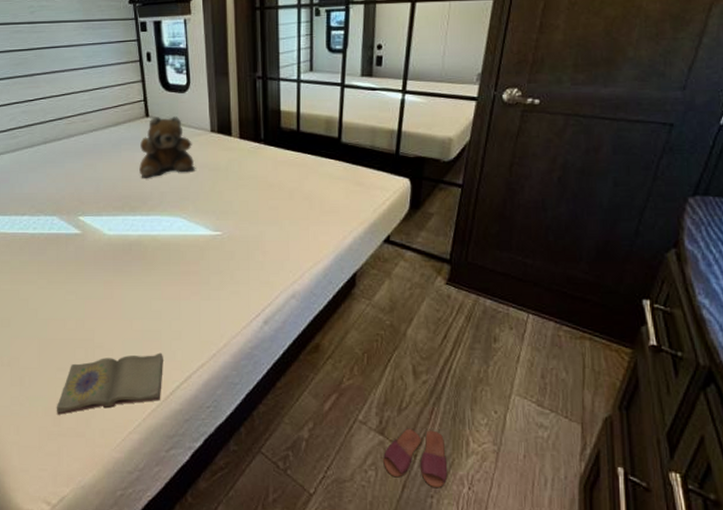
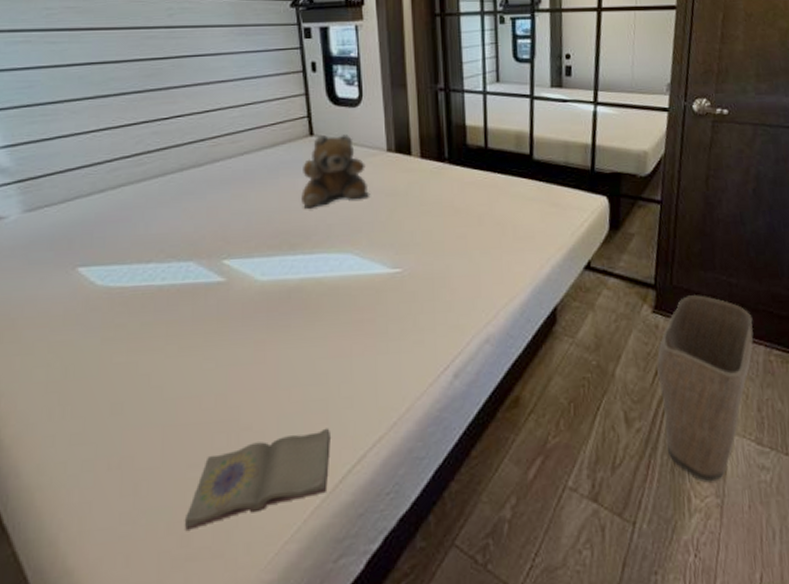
slippers: present [383,428,448,489] -> none [598,488,671,562]
laundry basket: none [446,272,545,431] -> present [656,295,754,481]

